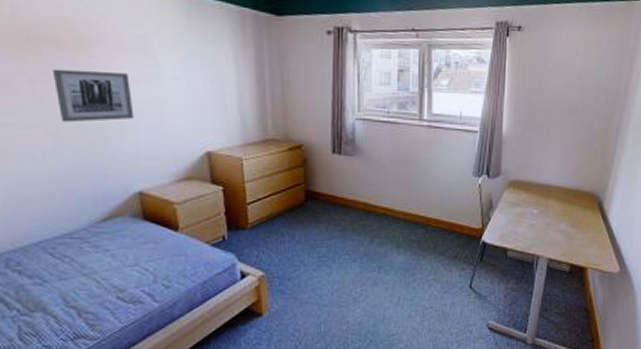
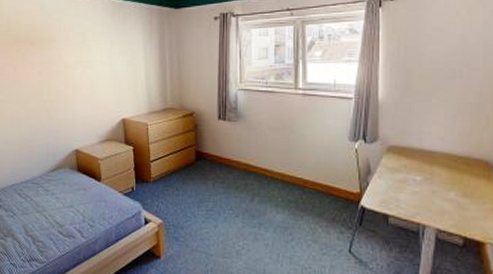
wall art: present [52,69,134,123] -> none [27,60,75,98]

